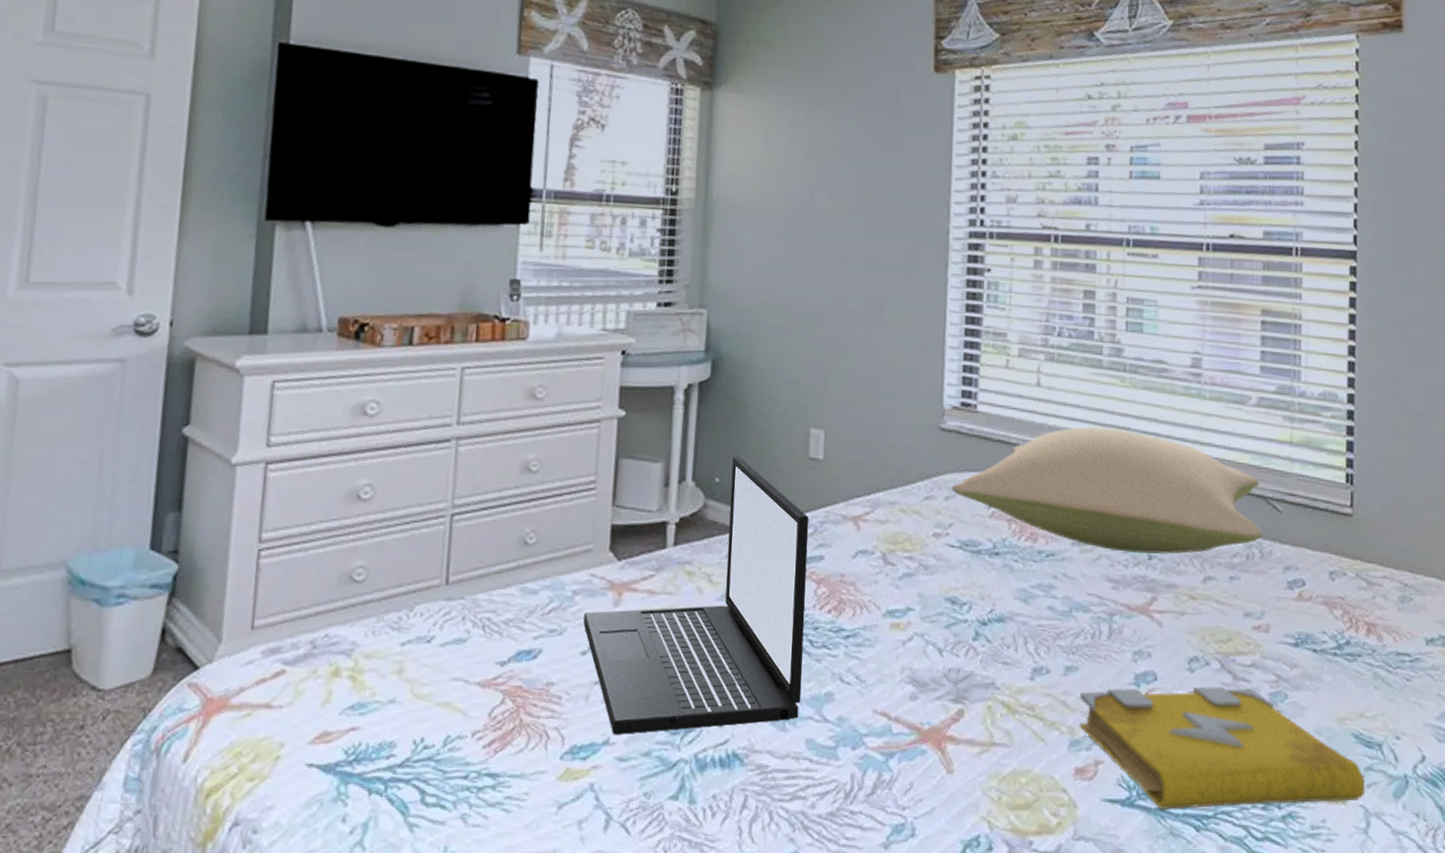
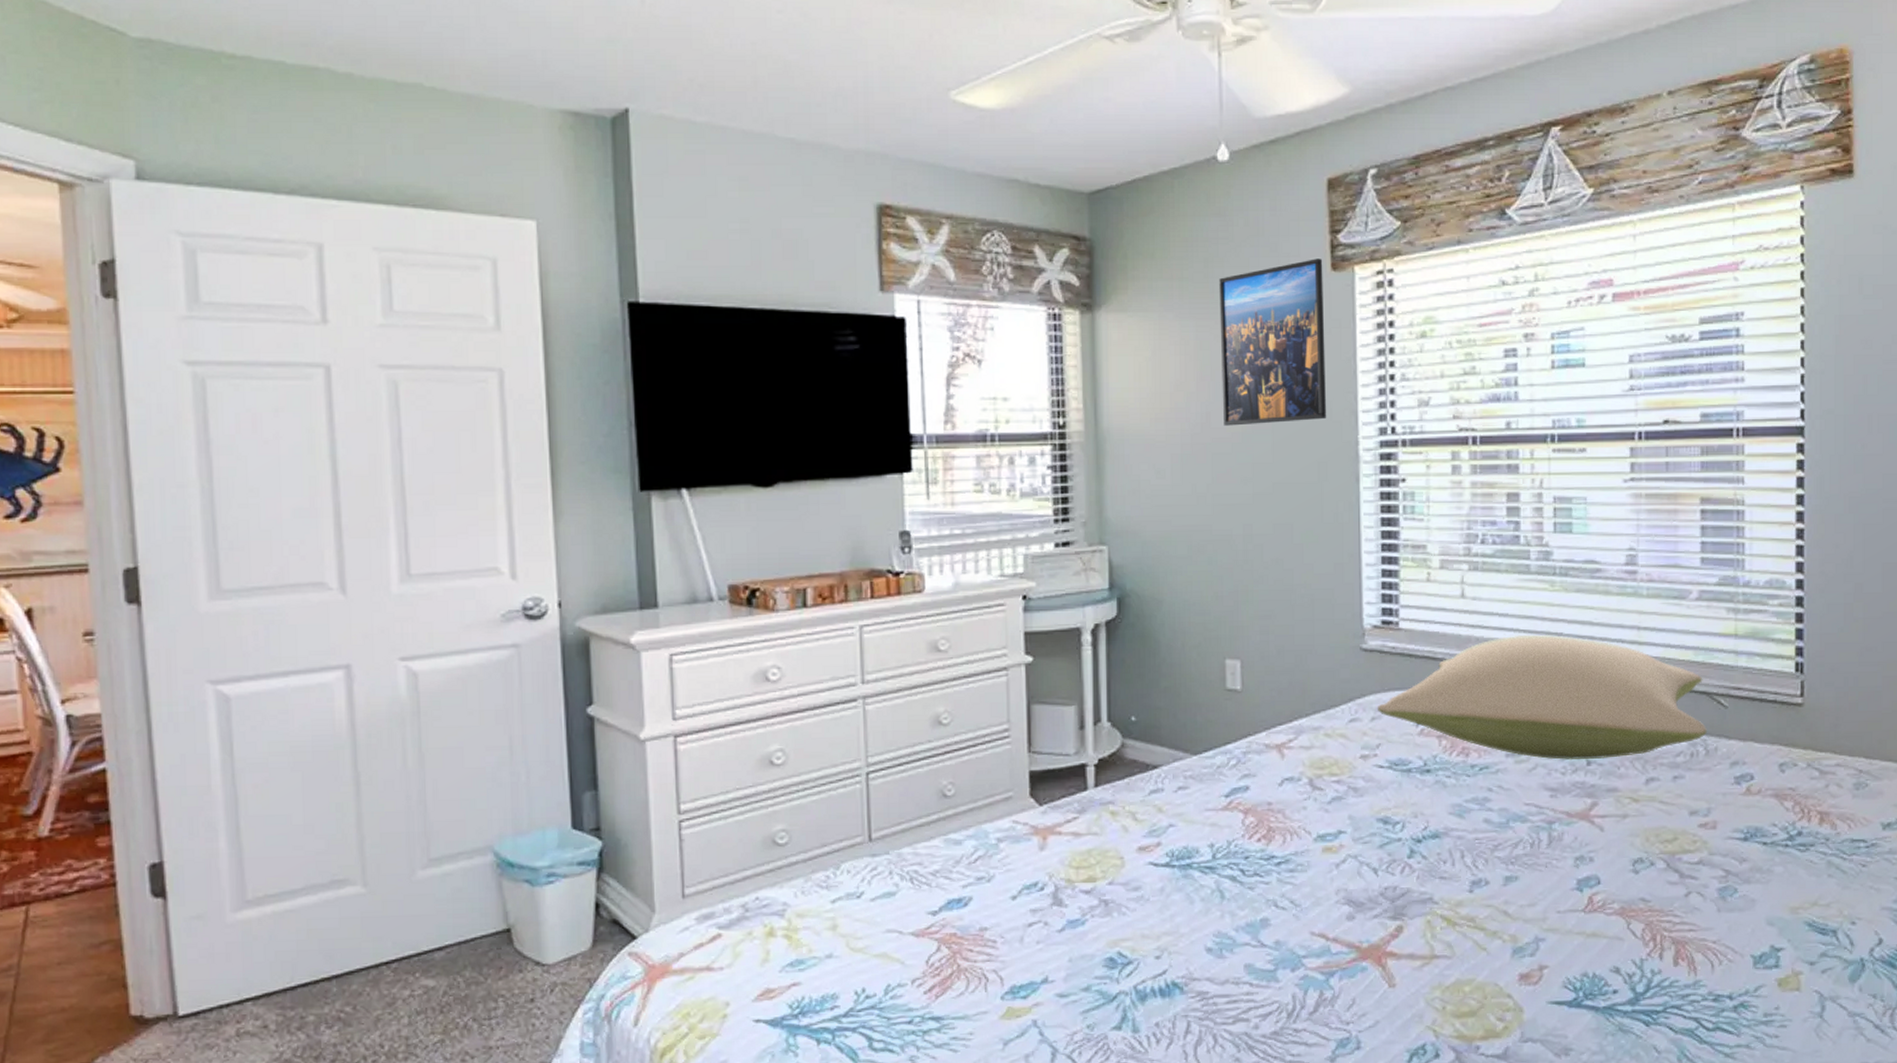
laptop: present [583,456,809,735] -> none [1011,693,1236,973]
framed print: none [825,60,927,207] -> present [1219,259,1327,426]
spell book: present [1079,686,1366,810] -> none [1521,885,1820,1009]

